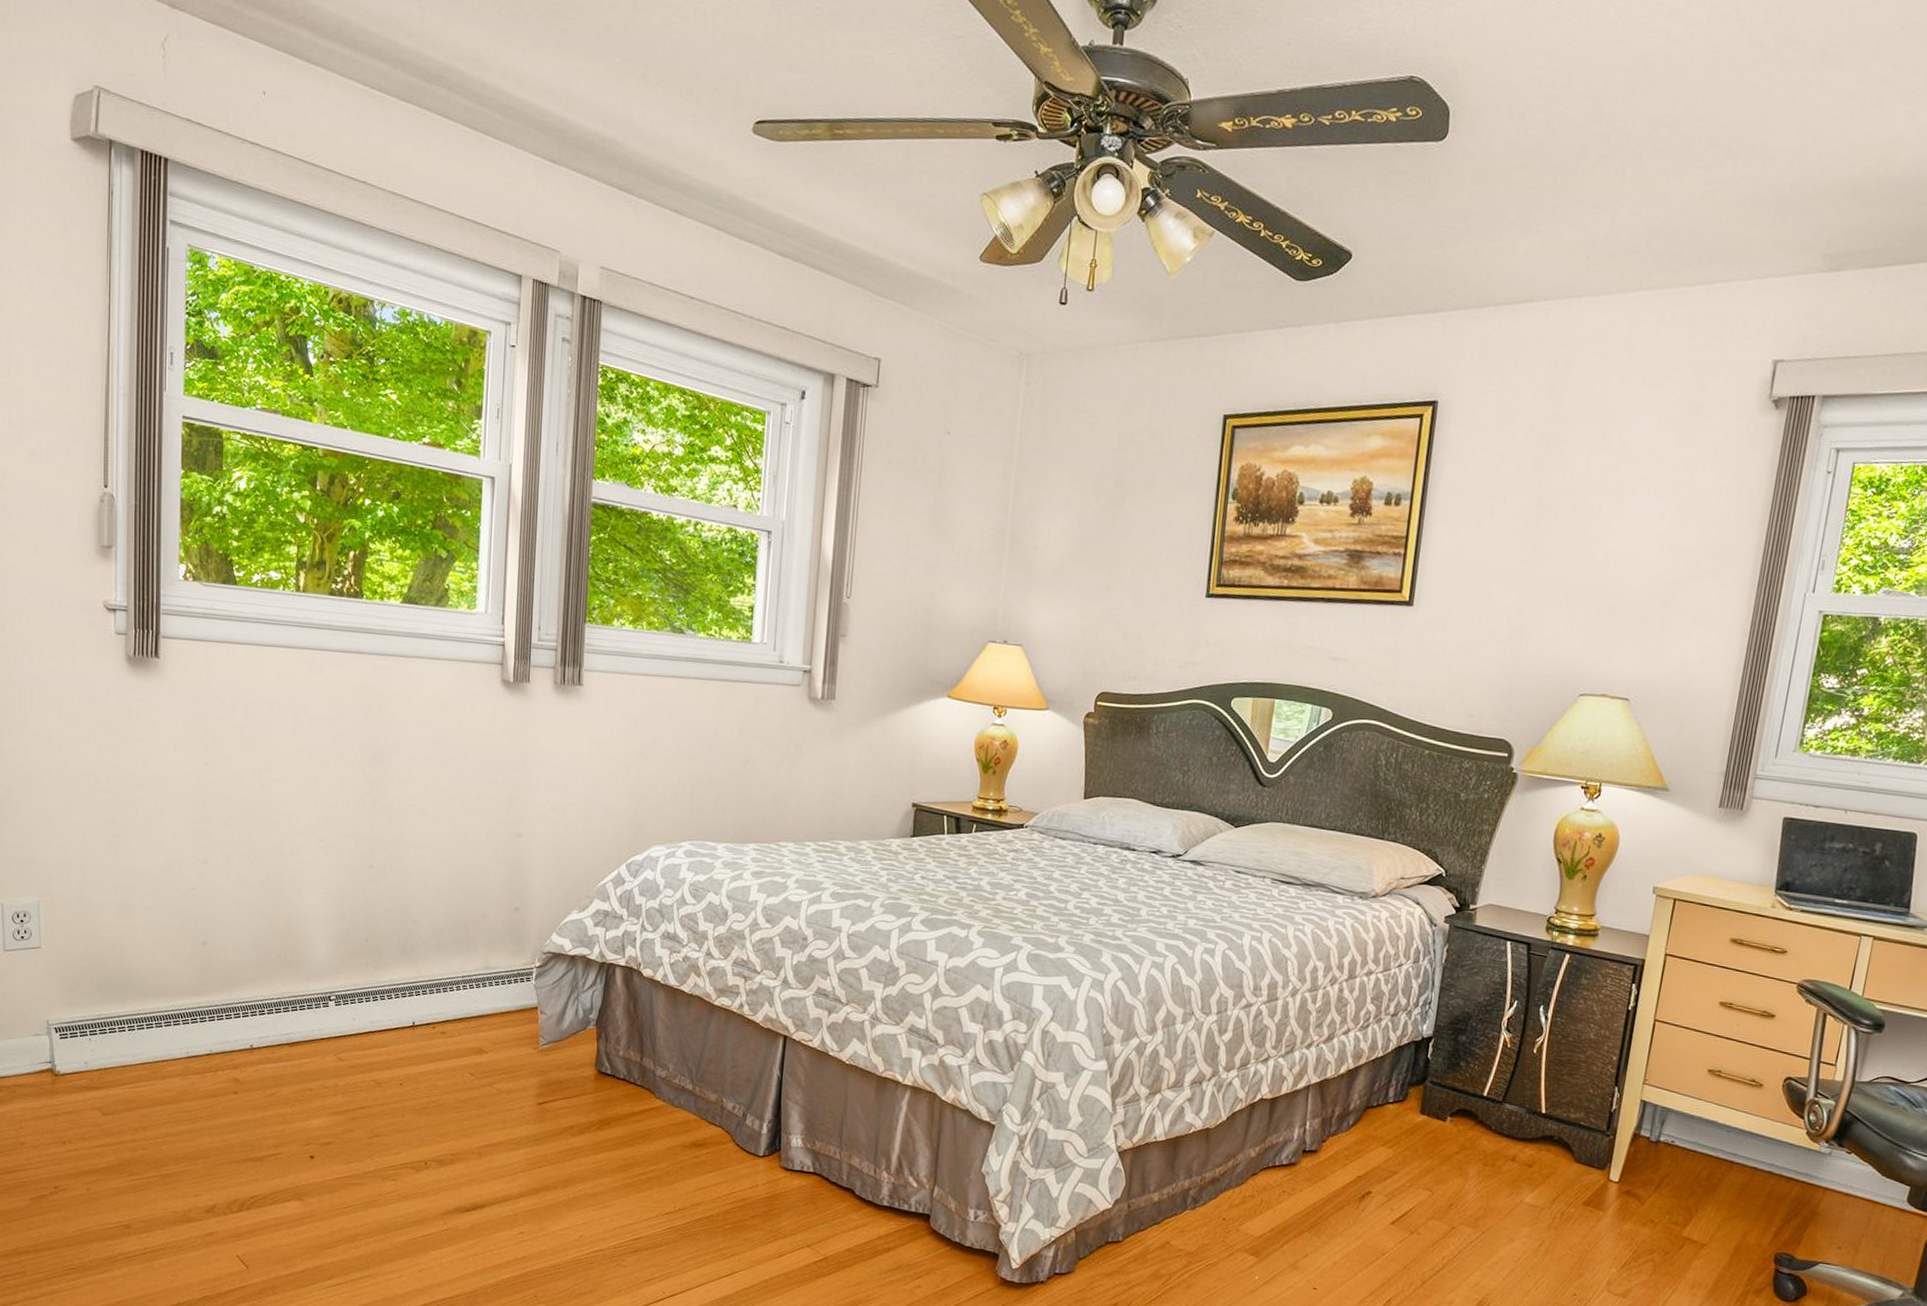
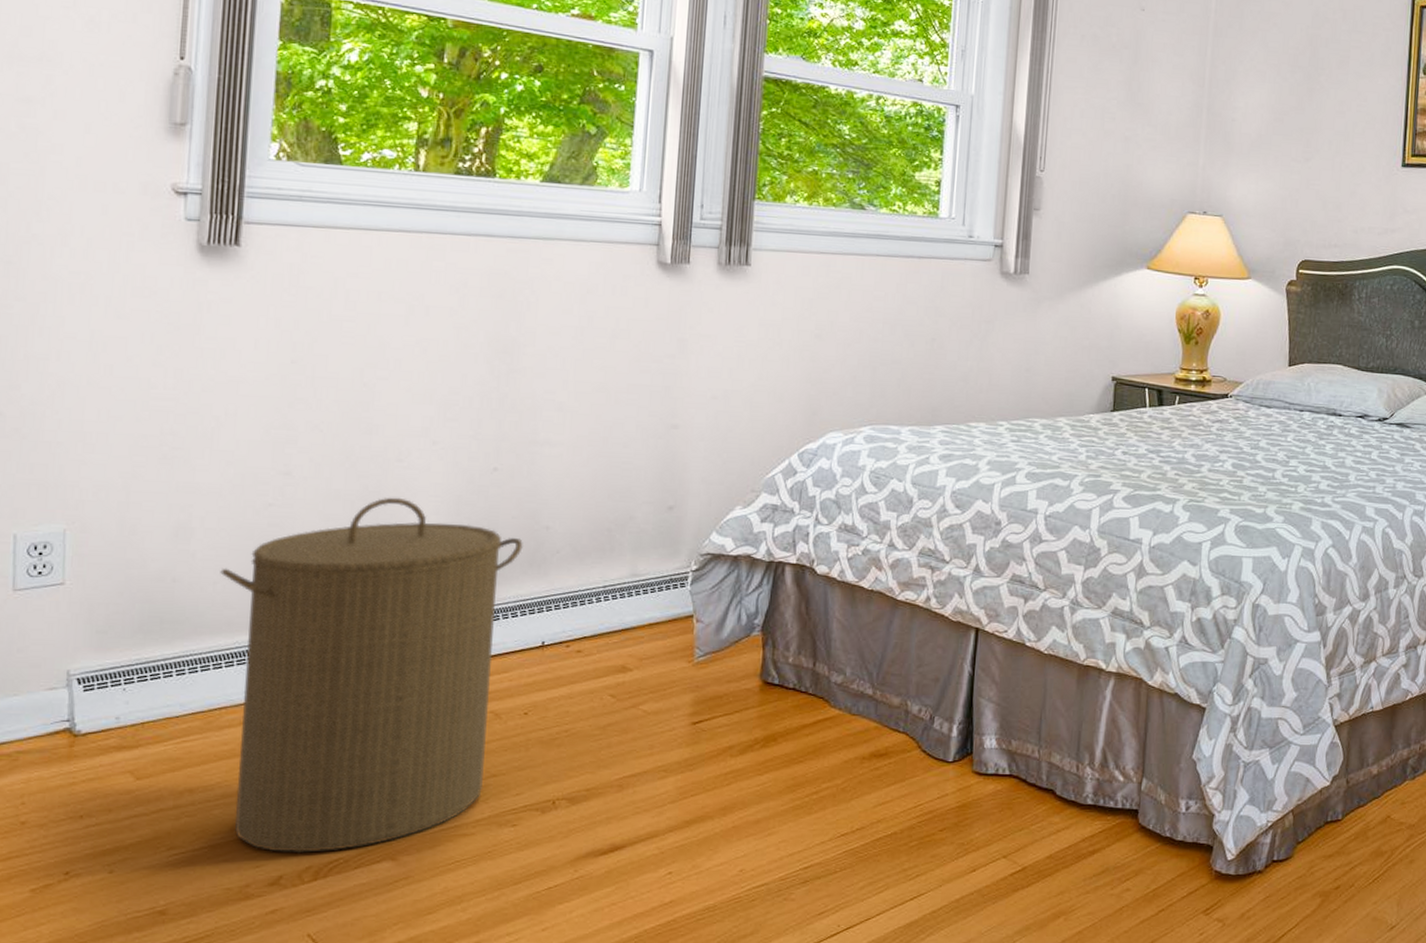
laundry hamper: none [157,887,395,1188] -> present [220,497,523,854]

